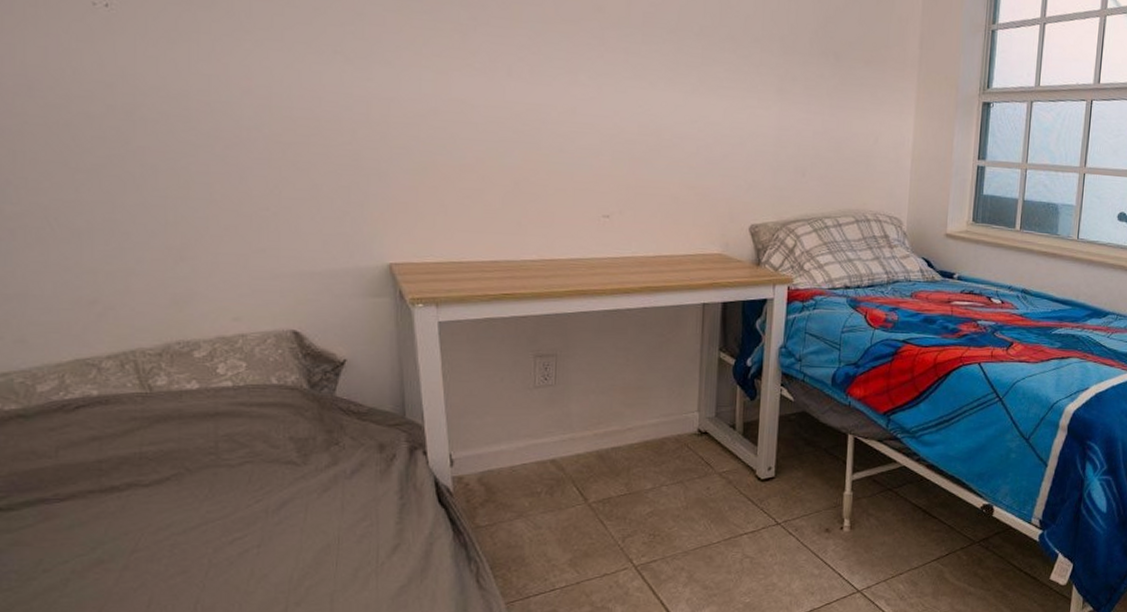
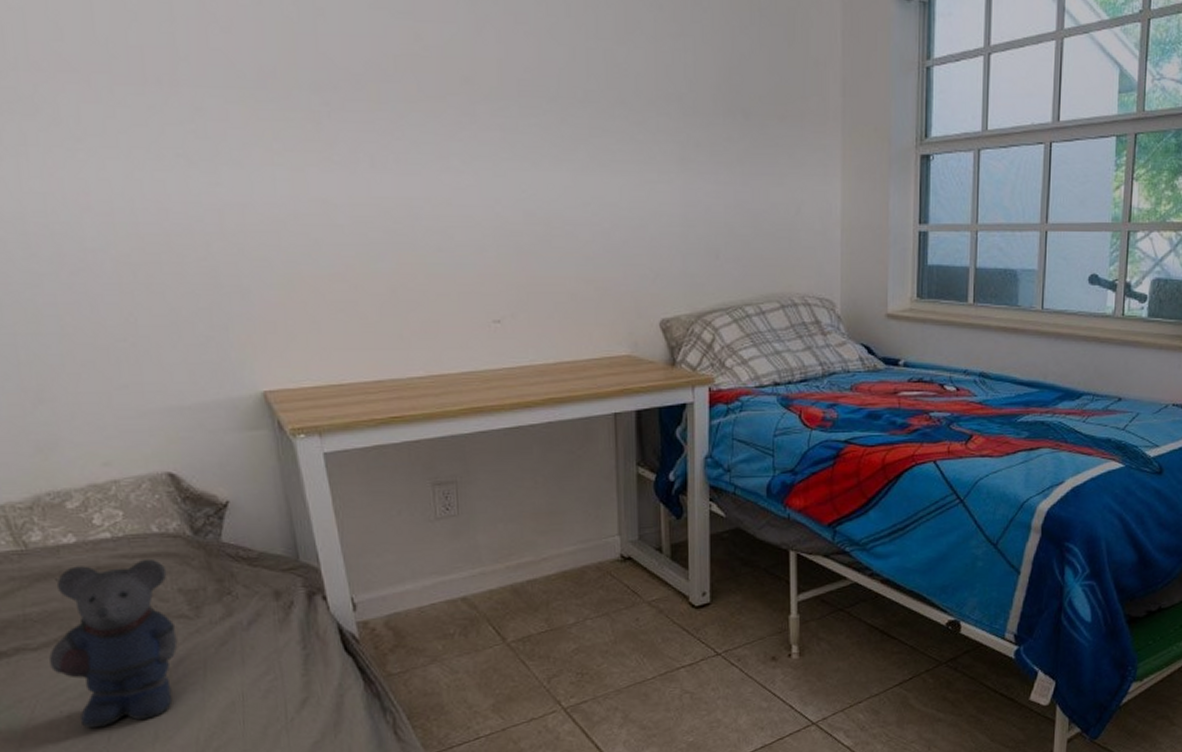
bear: none [159,407,283,563] -> present [49,558,178,729]

